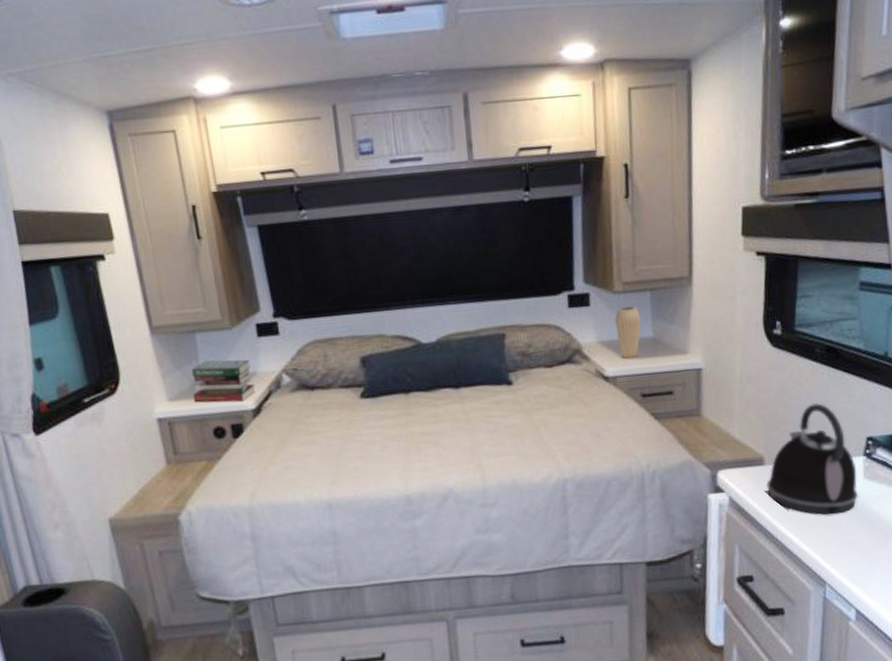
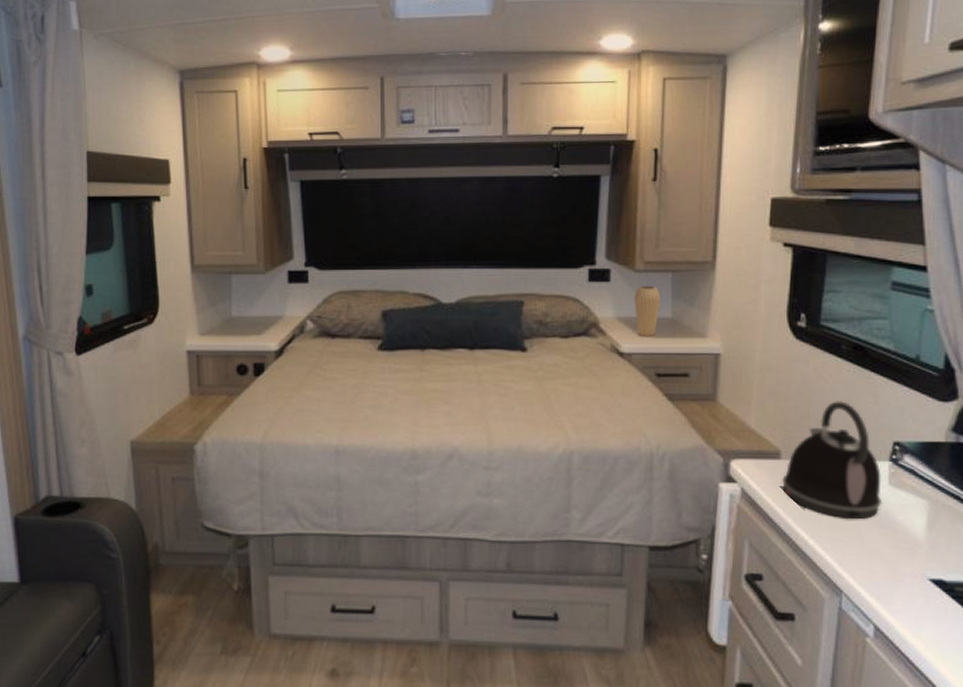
books: present [191,359,255,403] -> none [223,300,279,344]

